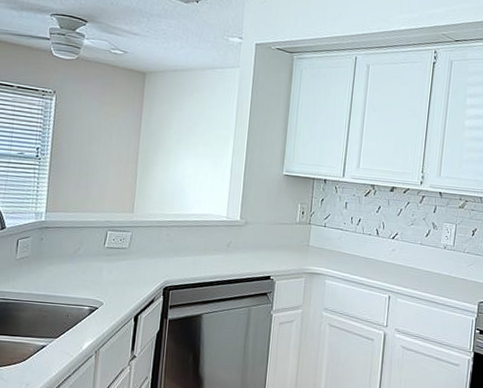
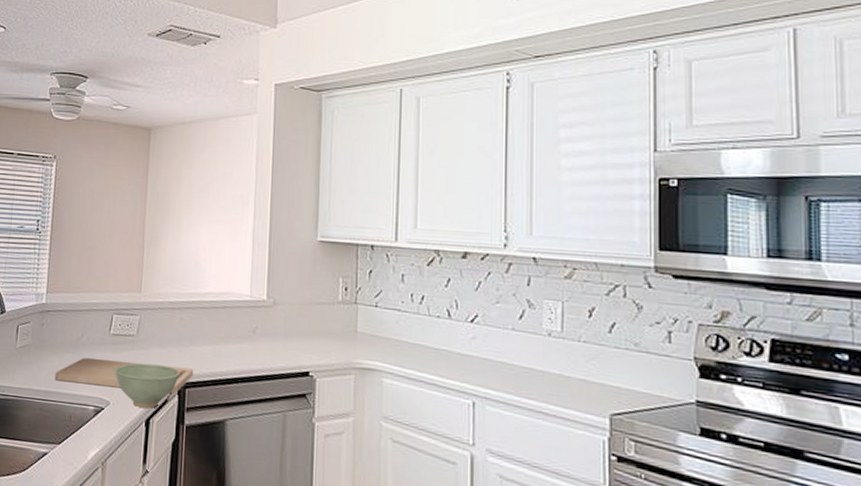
cutting board: none [53,267,177,295] -> present [55,357,194,393]
bowl: none [107,270,165,307] -> present [114,363,180,408]

